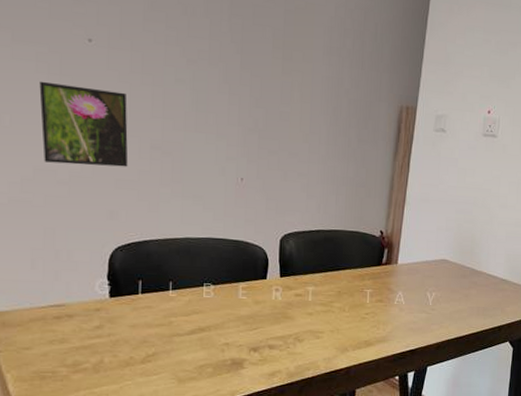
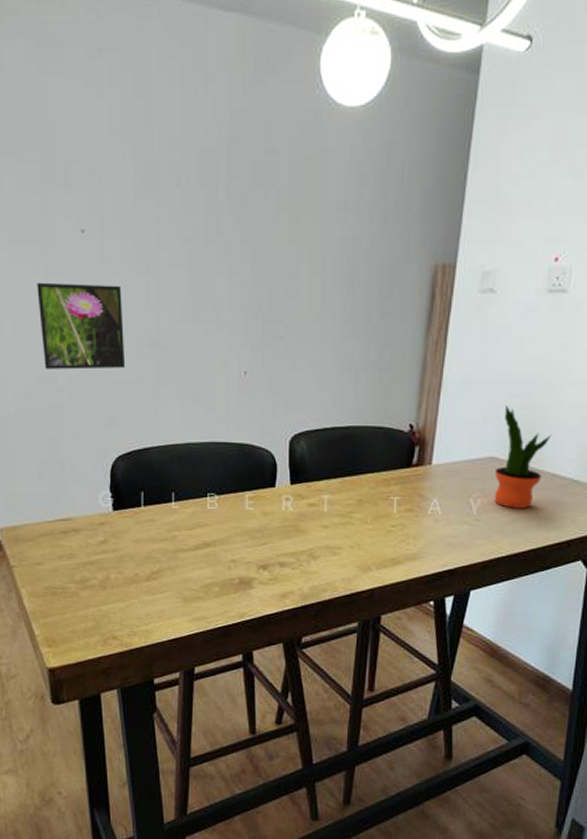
potted plant: none [445,220,487,301] -> present [494,405,552,509]

